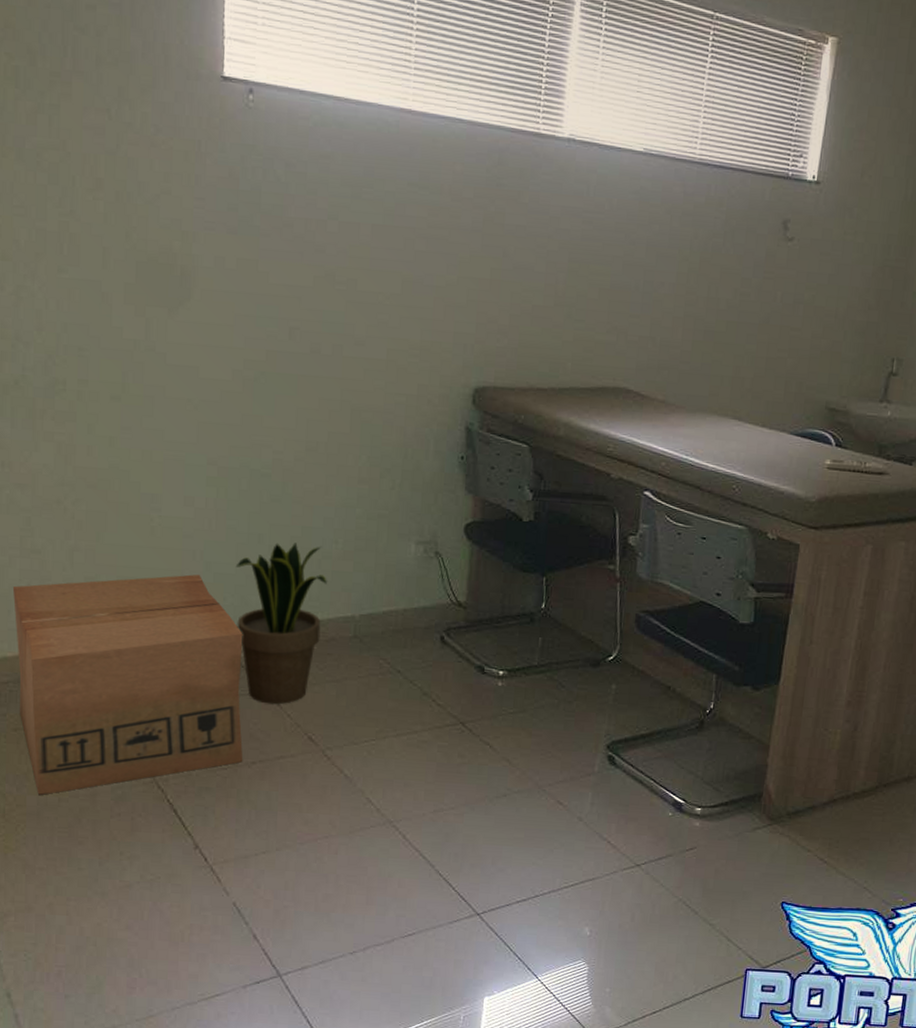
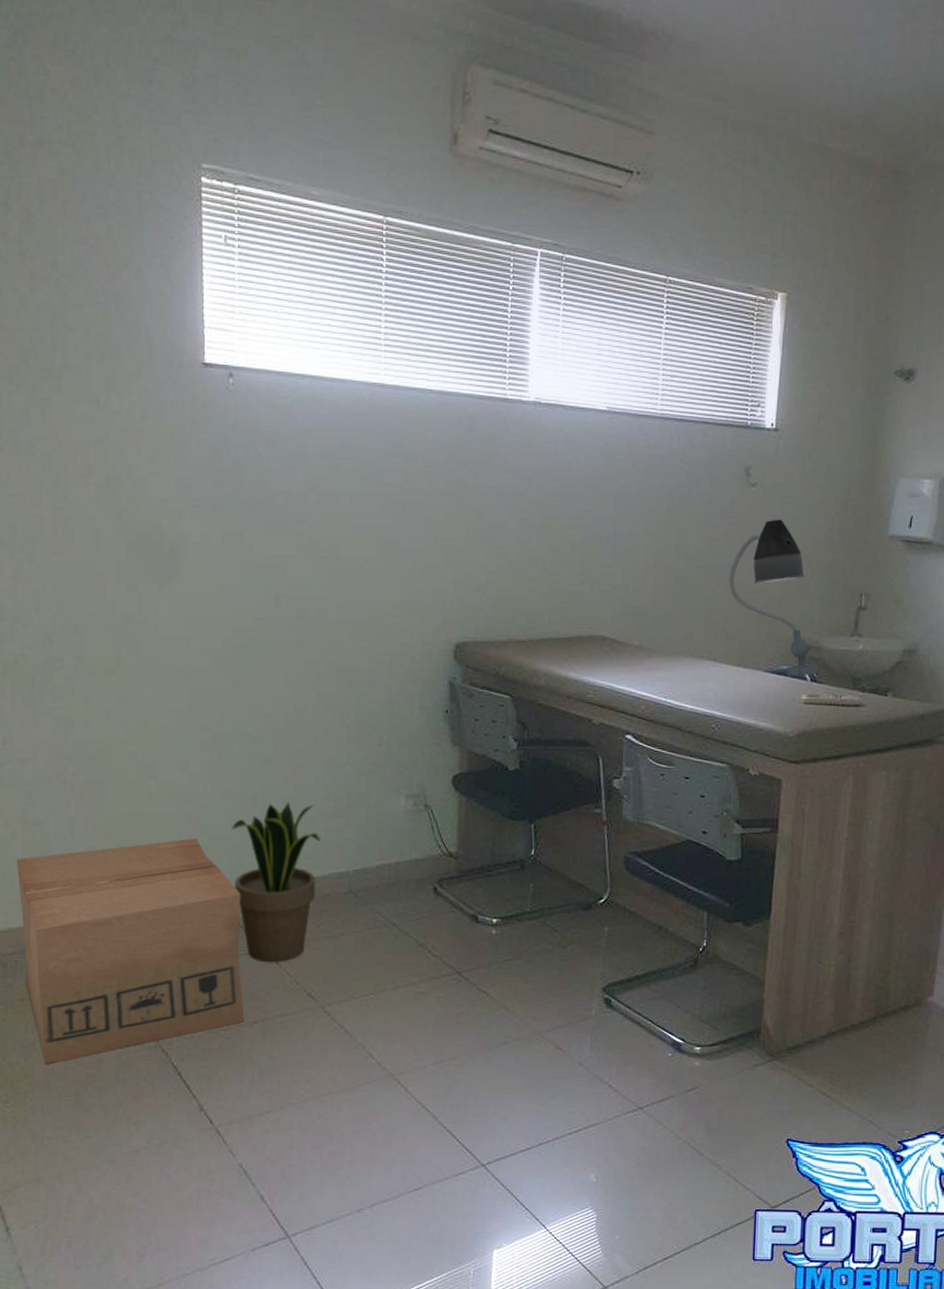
desk lamp: none [758,276,846,441] -> present [728,519,820,676]

